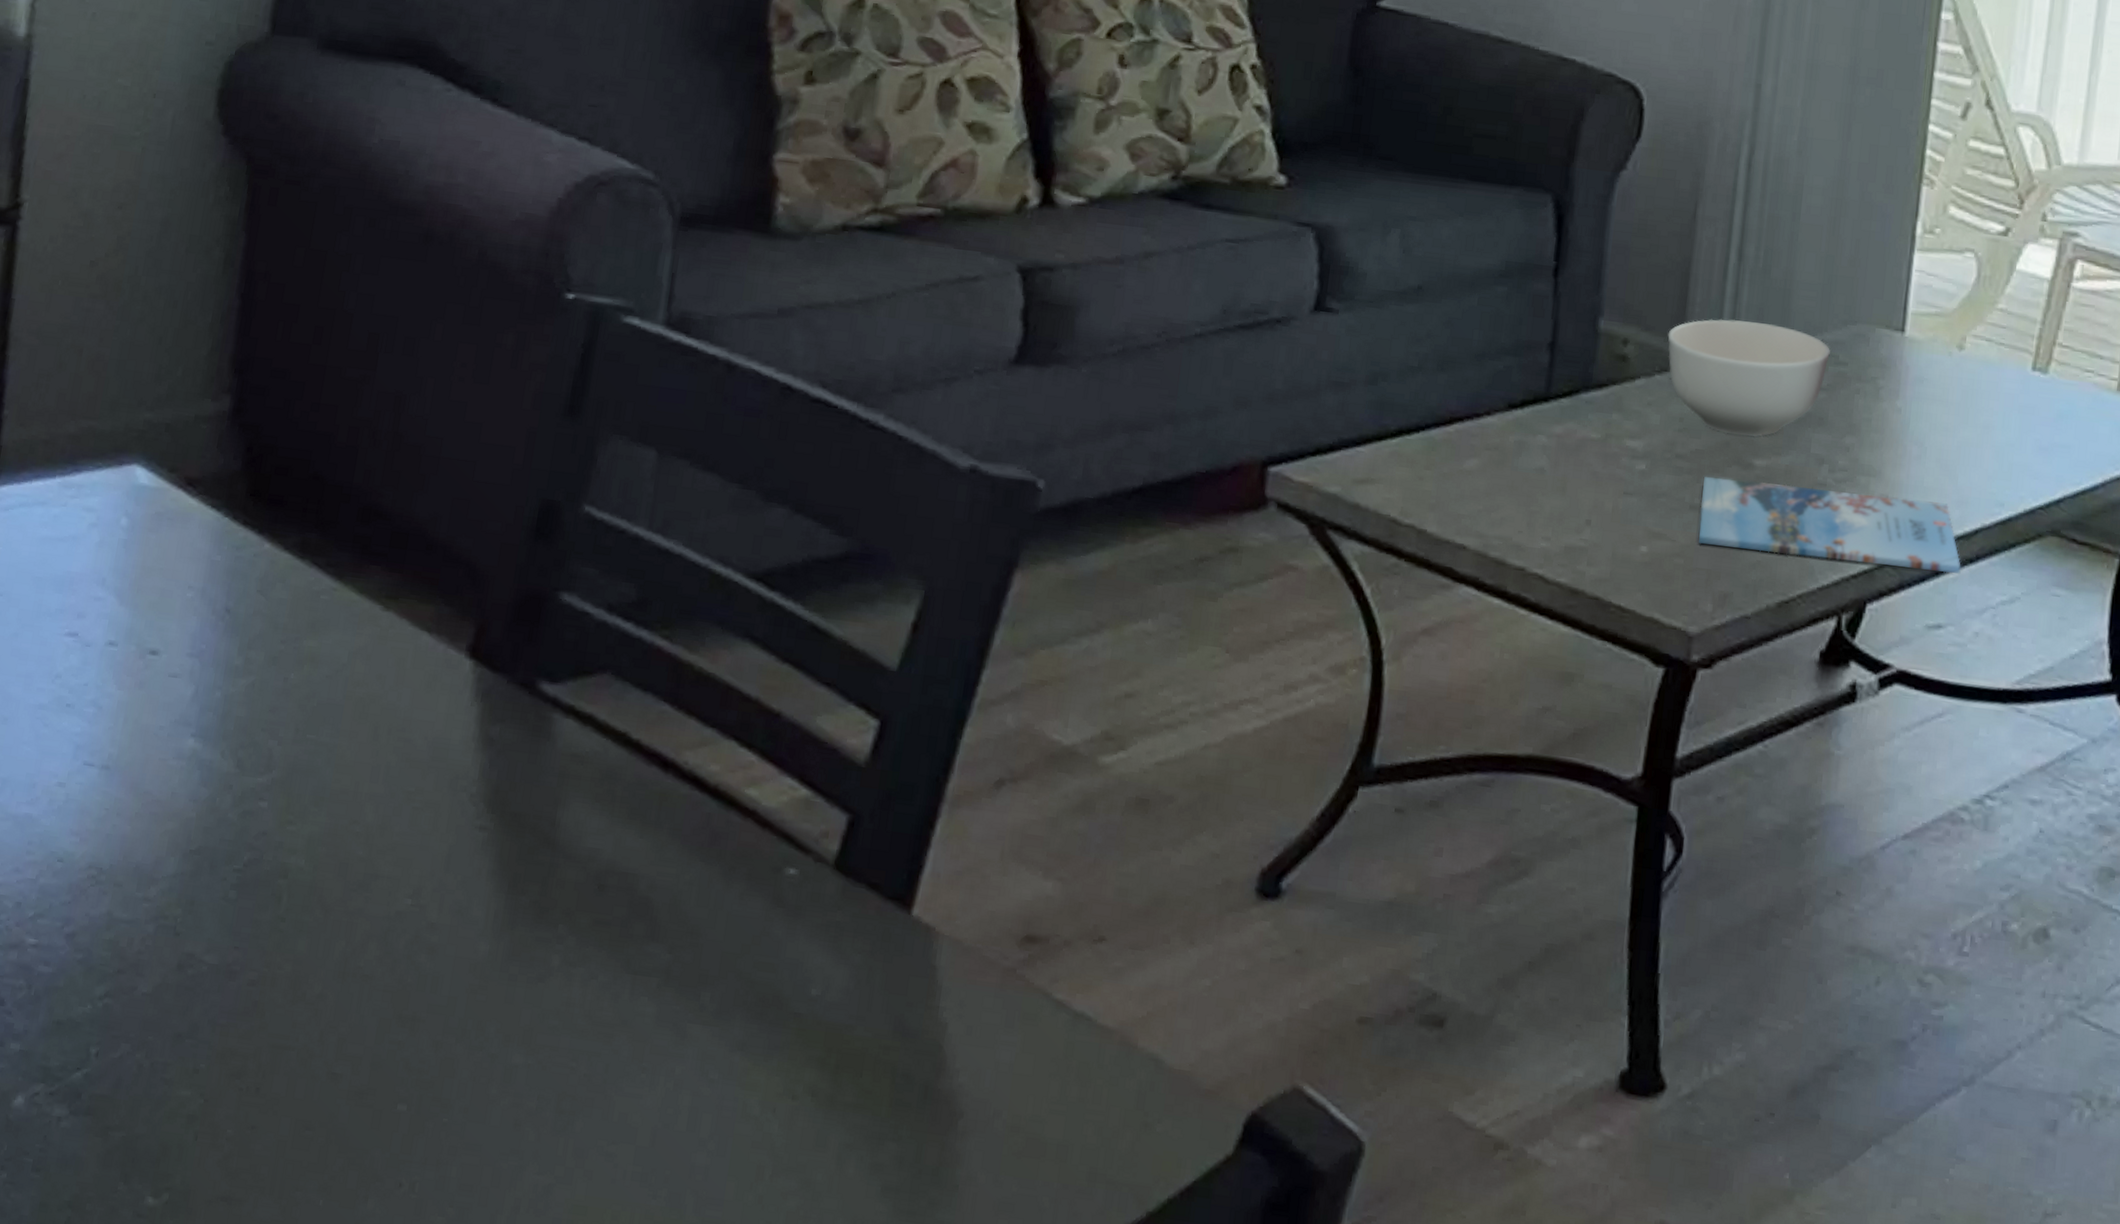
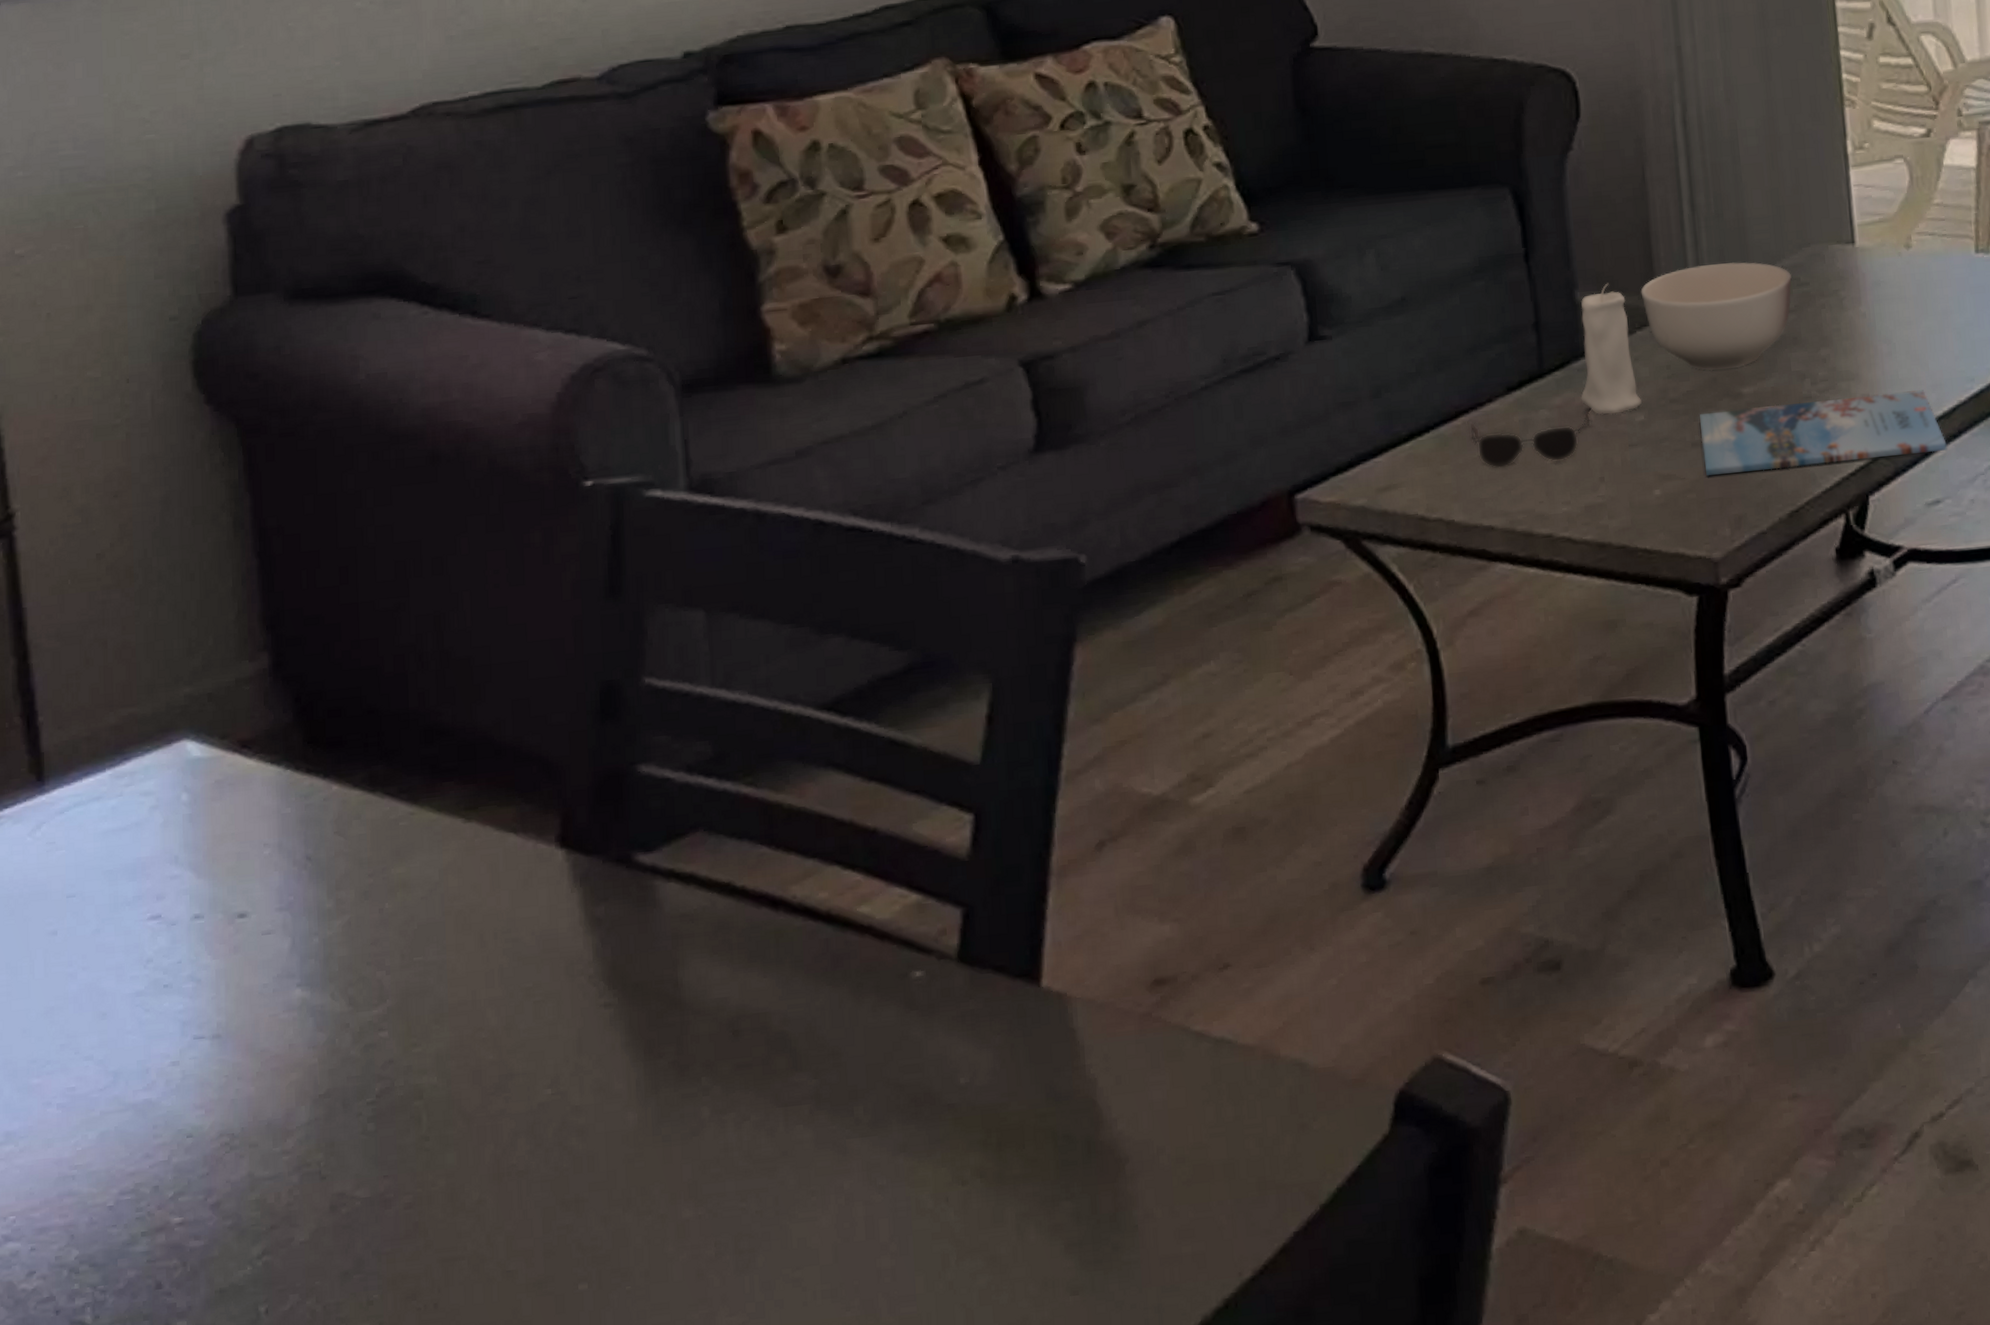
sunglasses: none [1460,433,1591,494] -> present [1468,411,1592,468]
candle: none [1583,317,1651,457] -> present [1581,283,1642,414]

